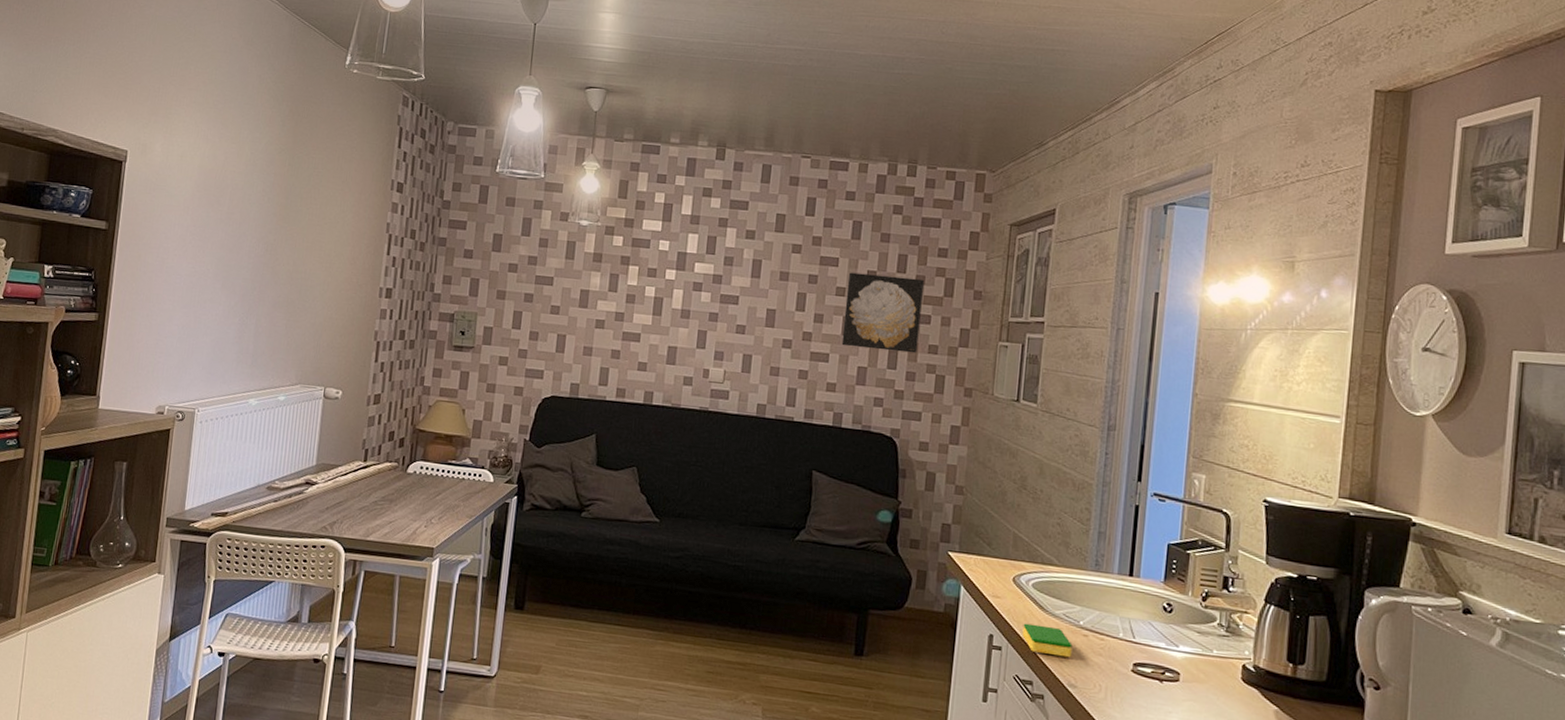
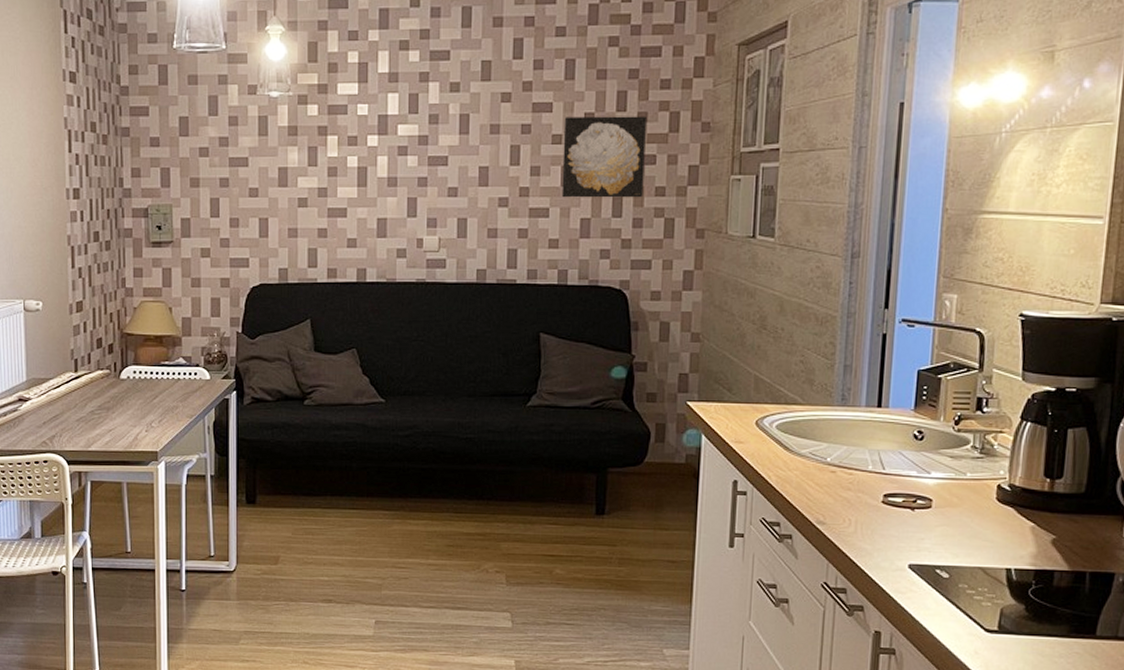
dish sponge: present [1022,623,1073,658] -> none [767,465,820,496]

